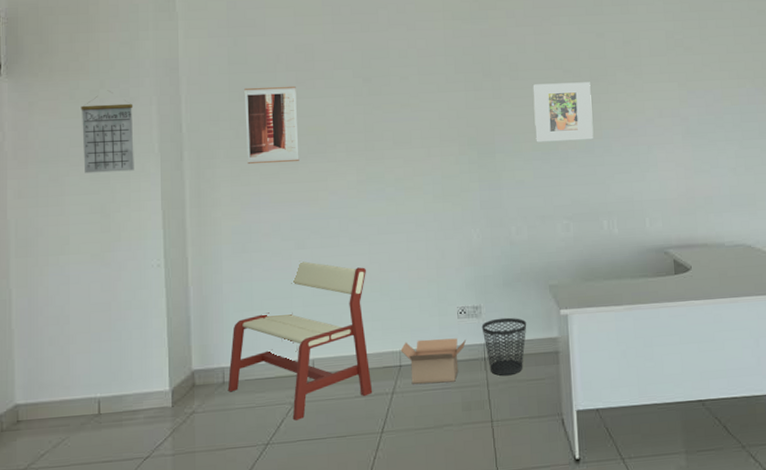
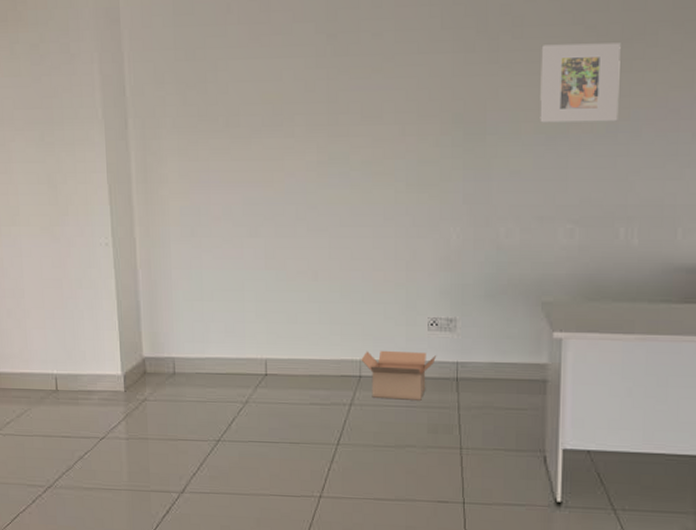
calendar: present [81,90,134,173] -> none [22,45,78,139]
bench: present [227,260,373,420] -> none [178,250,329,421]
wall art: present [244,85,299,165] -> none [191,42,253,137]
wastebasket: present [481,317,527,376] -> none [455,335,510,401]

